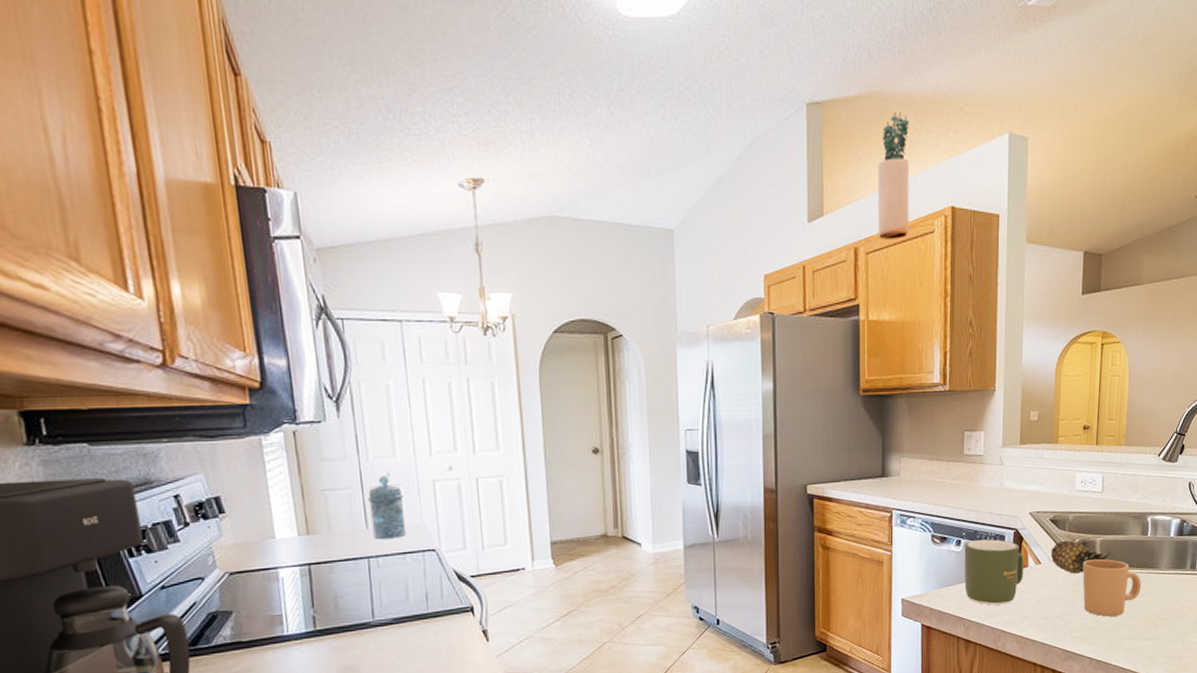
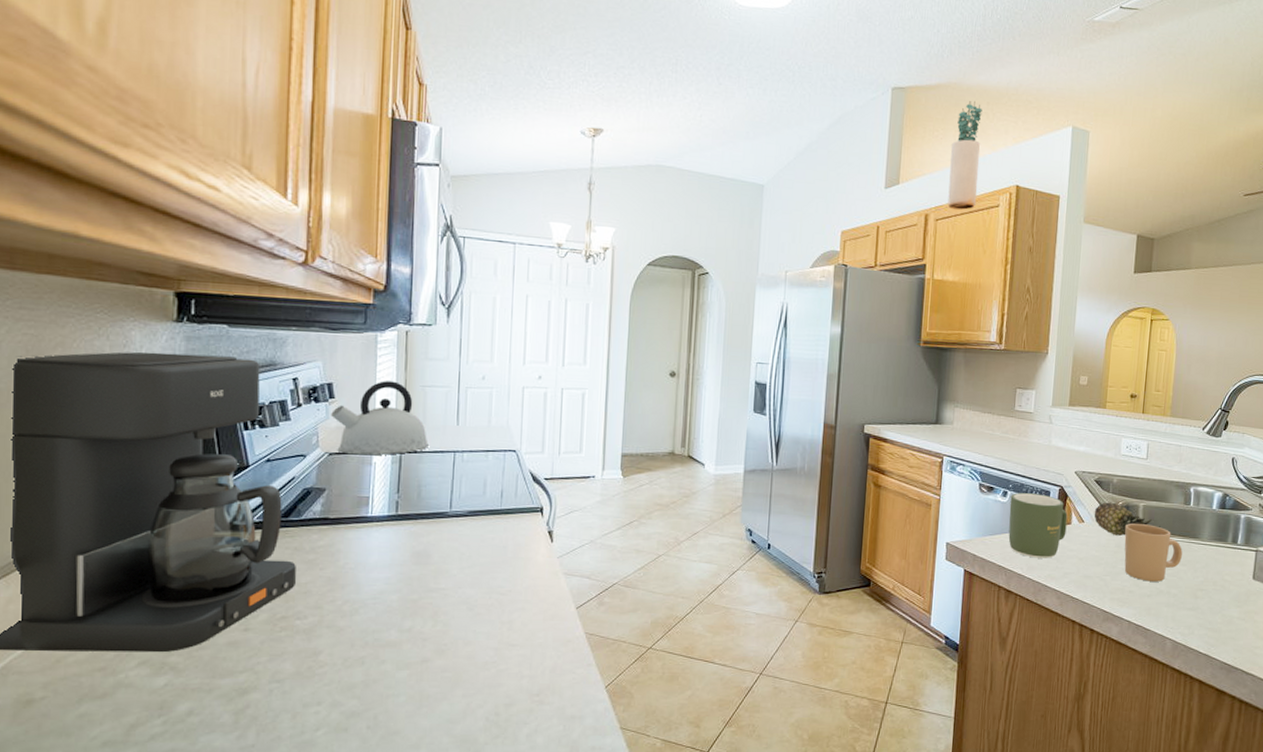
kettle: none [224,488,338,572] -> present [331,381,429,456]
canister: present [367,475,407,540] -> none [462,378,494,437]

